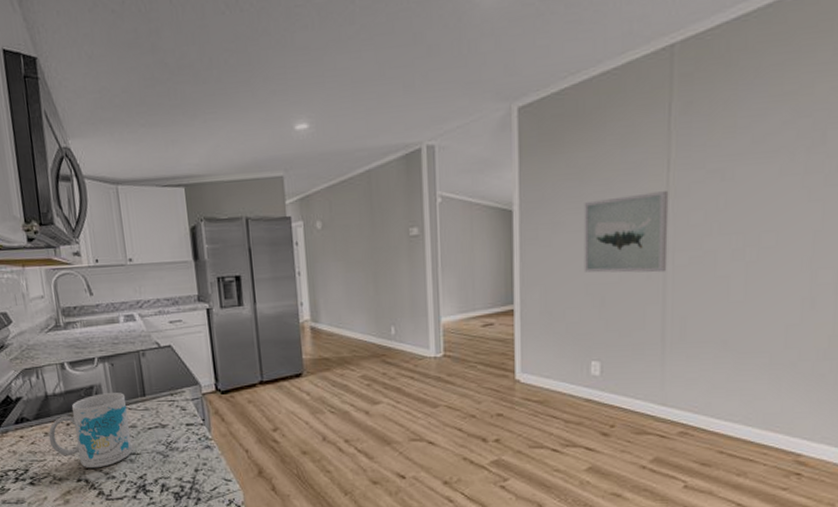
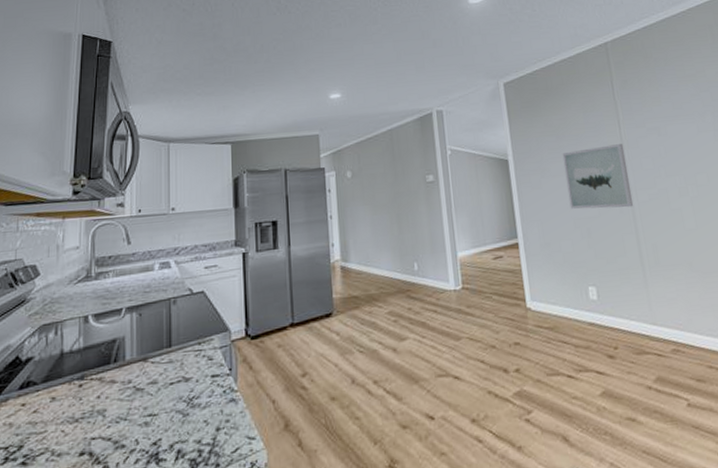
mug: present [48,393,132,469] -> none [55,345,150,438]

